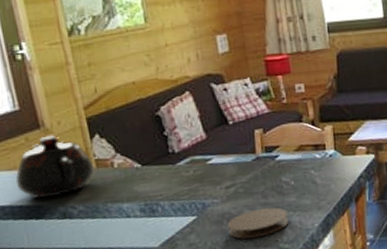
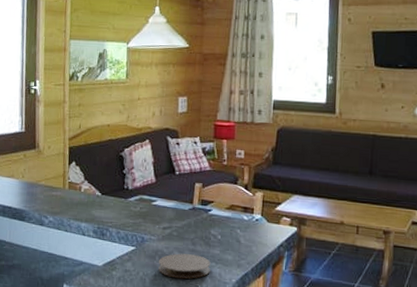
teapot: present [15,135,95,198] -> none [10,155,67,206]

